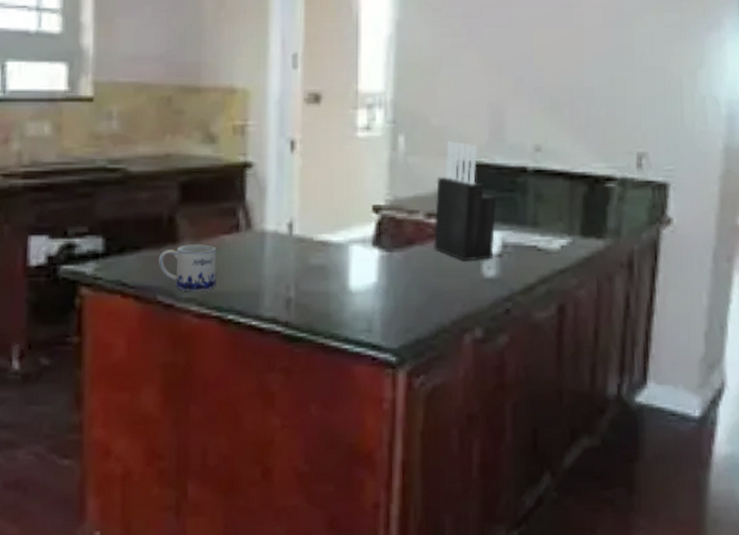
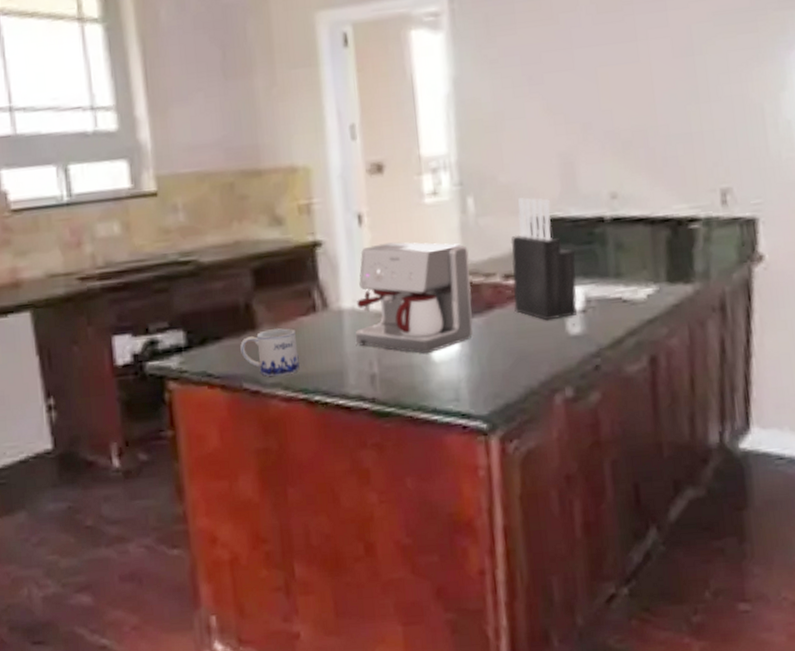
coffee maker: none [276,171,395,282] -> present [356,242,473,353]

